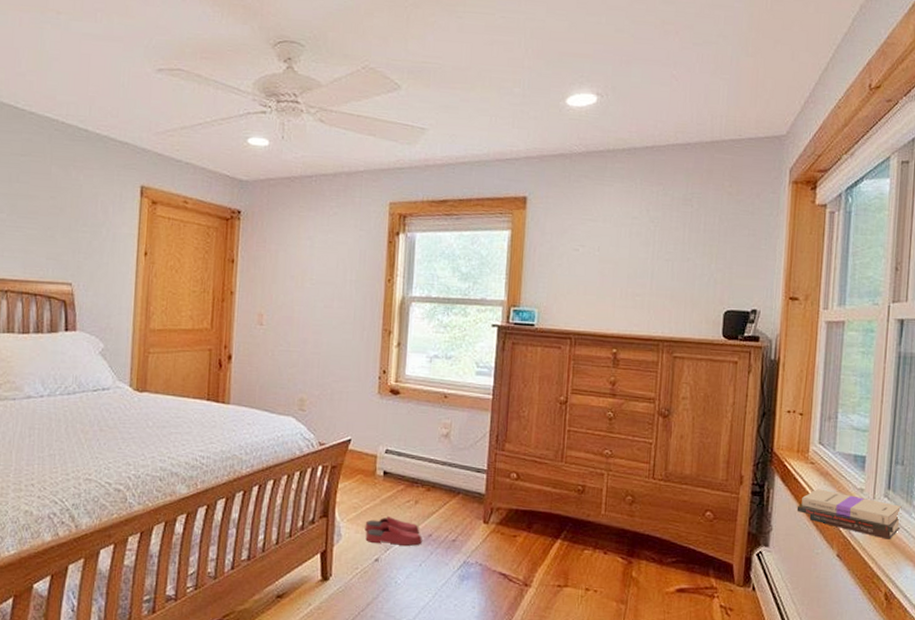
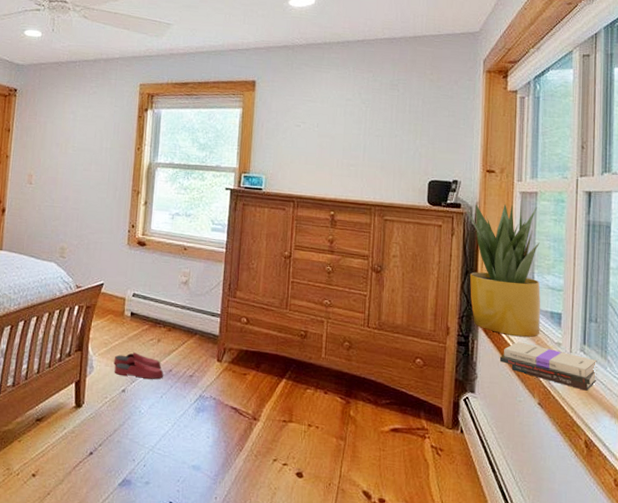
planter: none [762,331,845,483] -> present [463,200,541,337]

